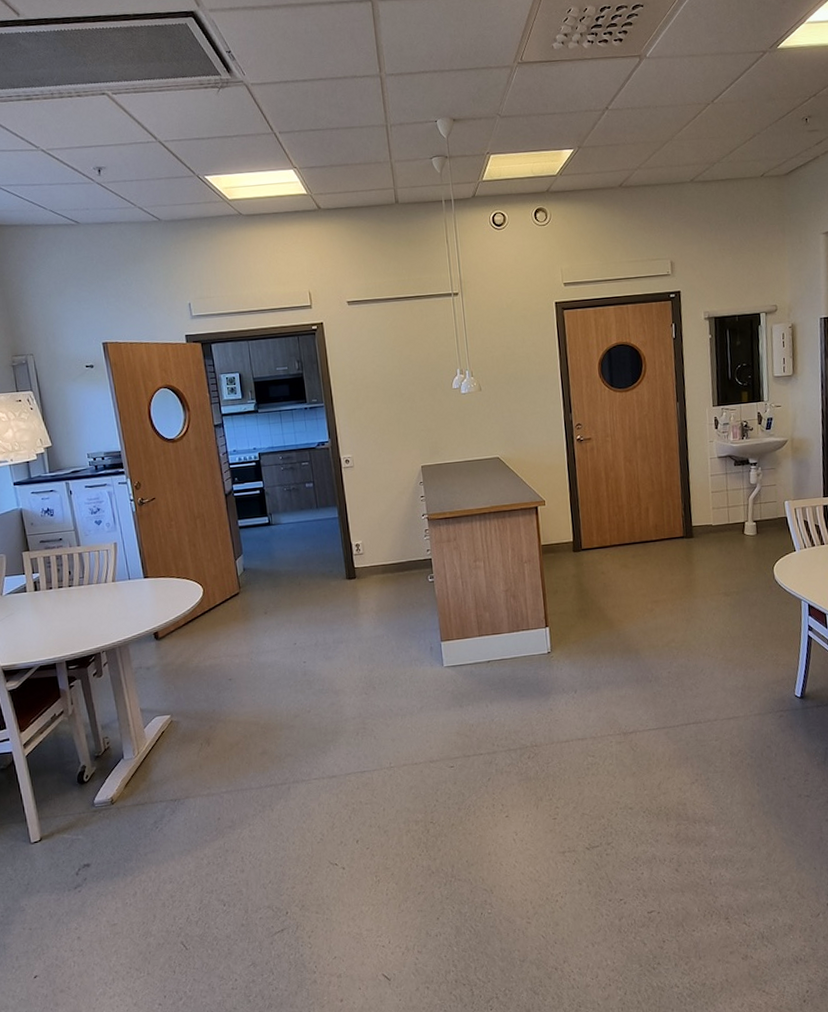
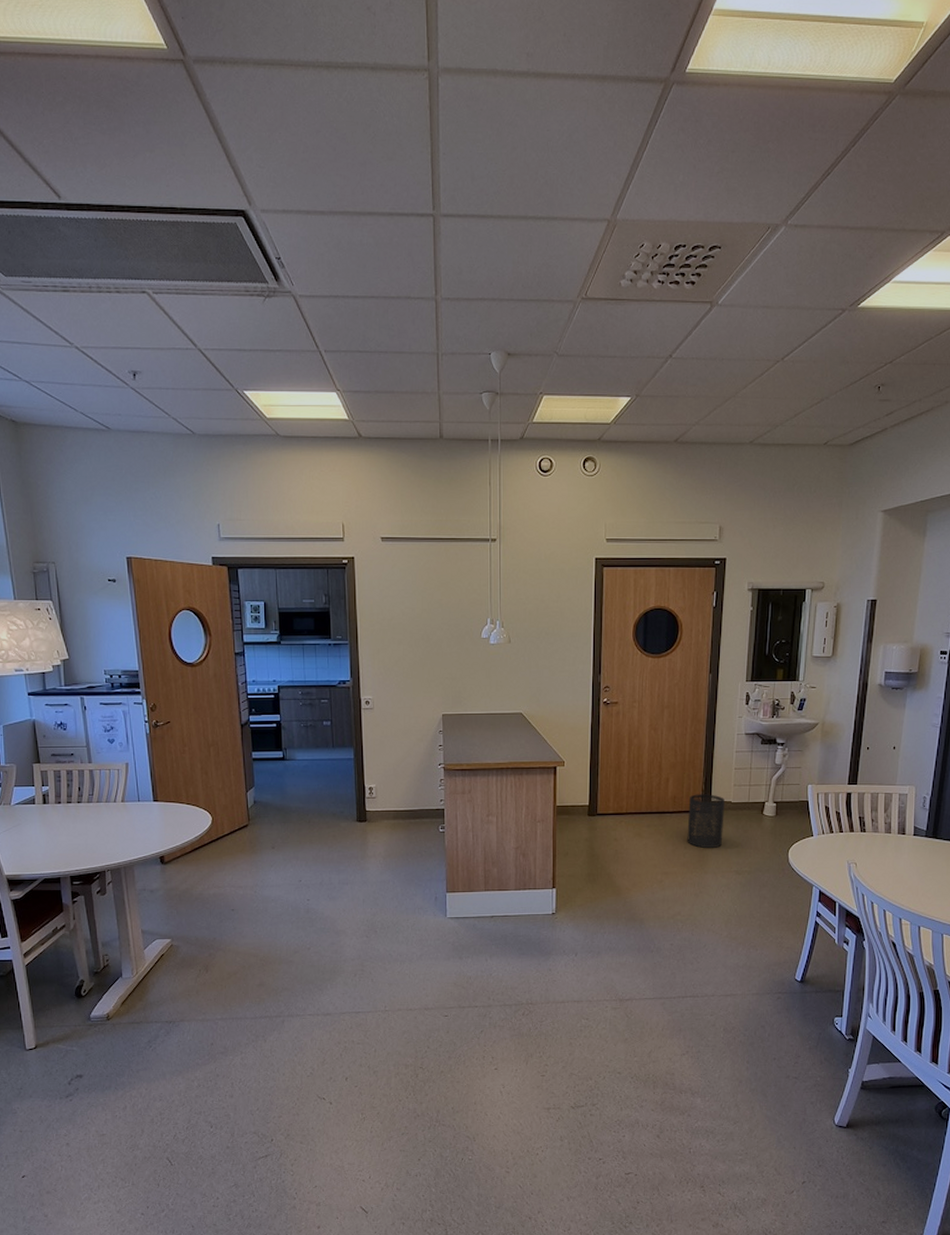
trash can: none [670,519,708,573] -> present [687,794,725,848]

